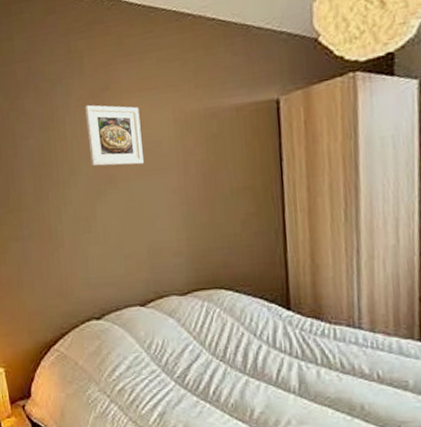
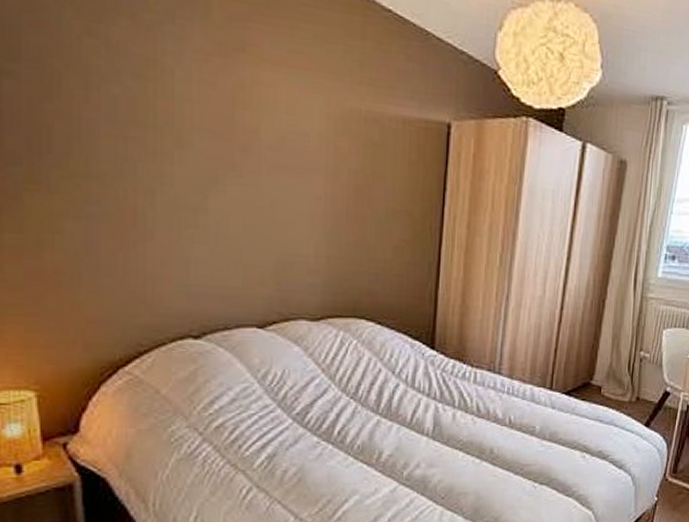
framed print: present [85,104,144,167] -> none [207,62,284,157]

